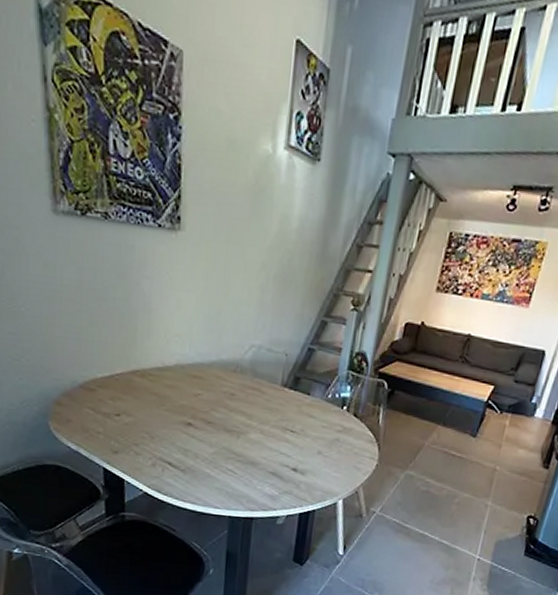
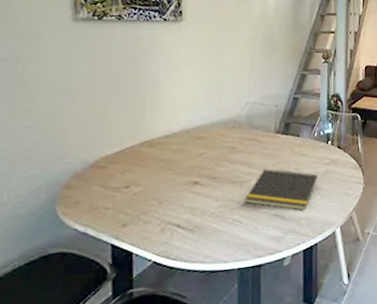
notepad: none [240,423,325,474] -> present [244,169,318,210]

